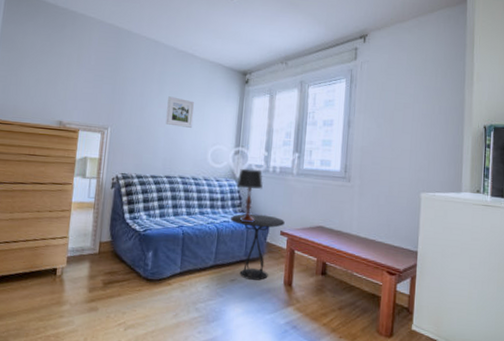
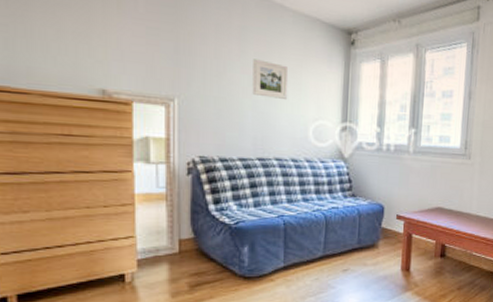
side table: present [231,213,285,281] -> none [340,197,401,268]
table lamp: present [236,168,263,223] -> none [345,147,376,208]

